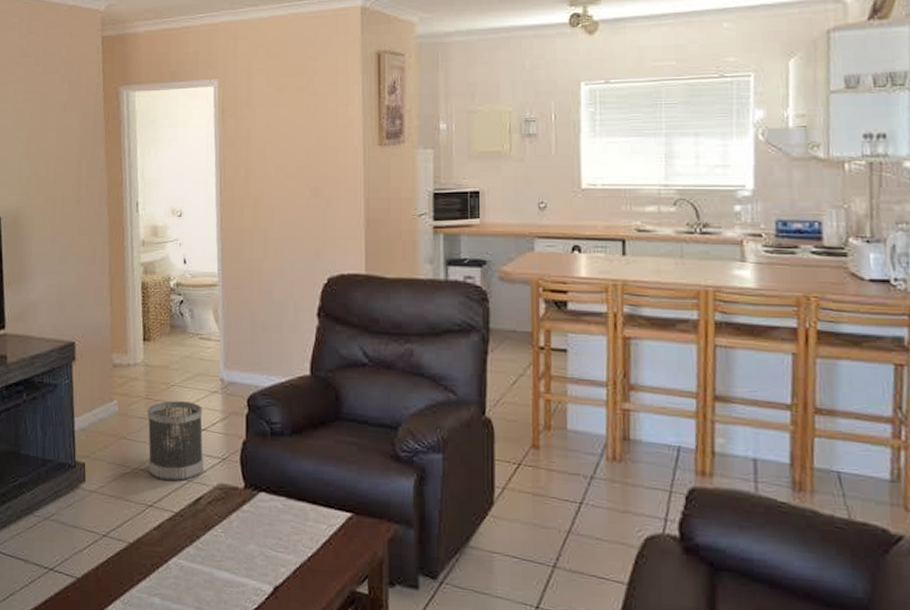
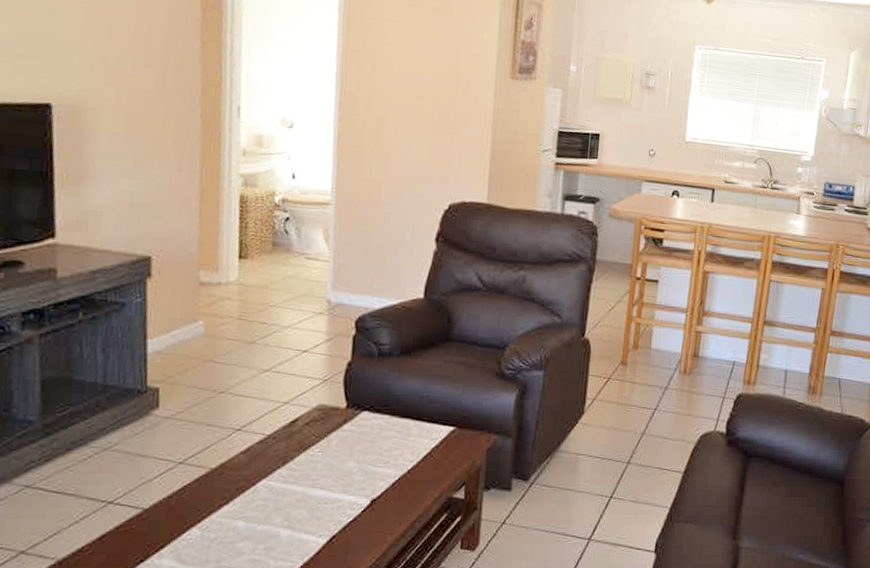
wastebasket: present [147,401,204,481] -> none [238,322,305,404]

